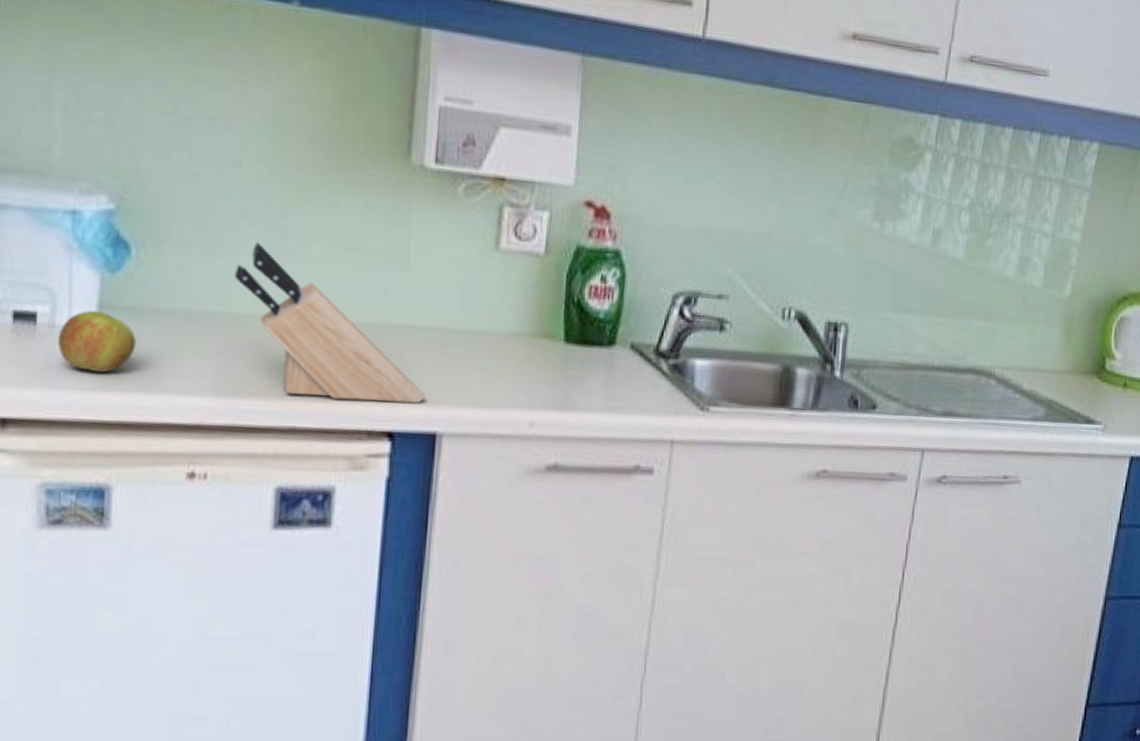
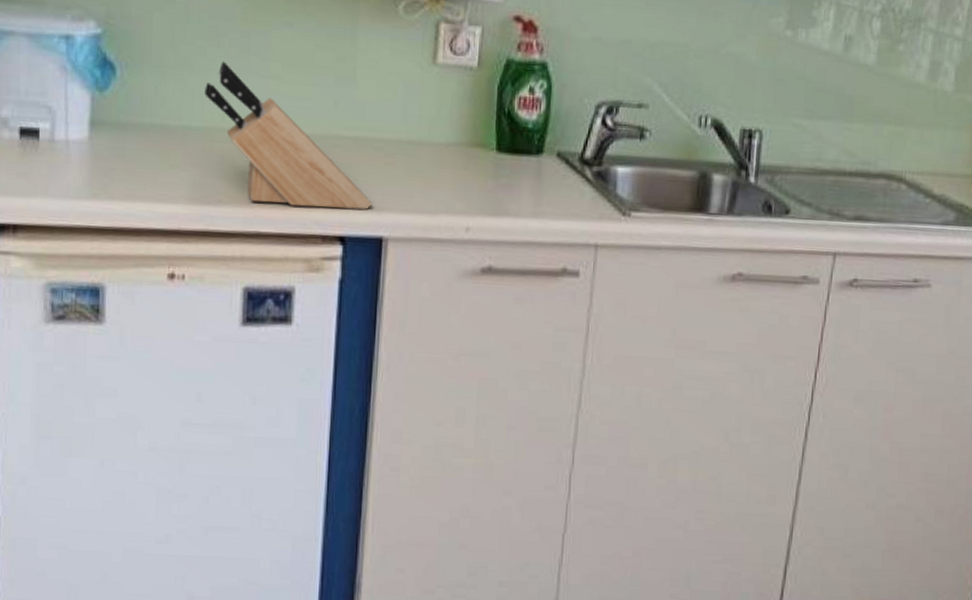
apple: present [57,310,136,372] -> none [57,126,122,183]

